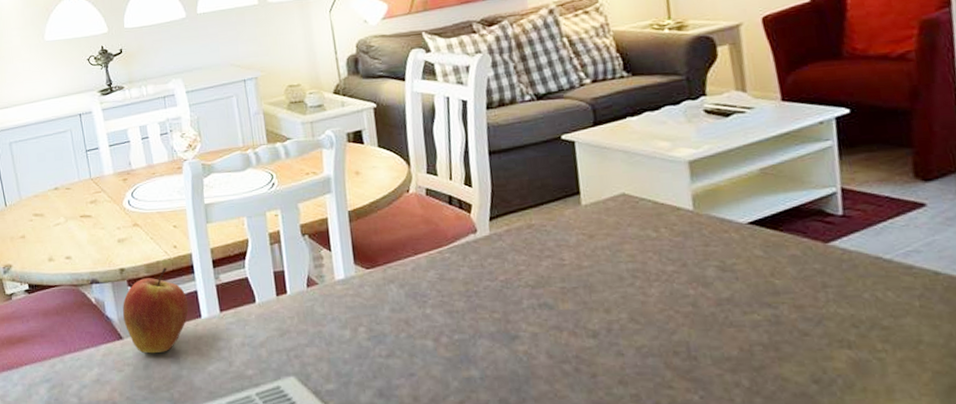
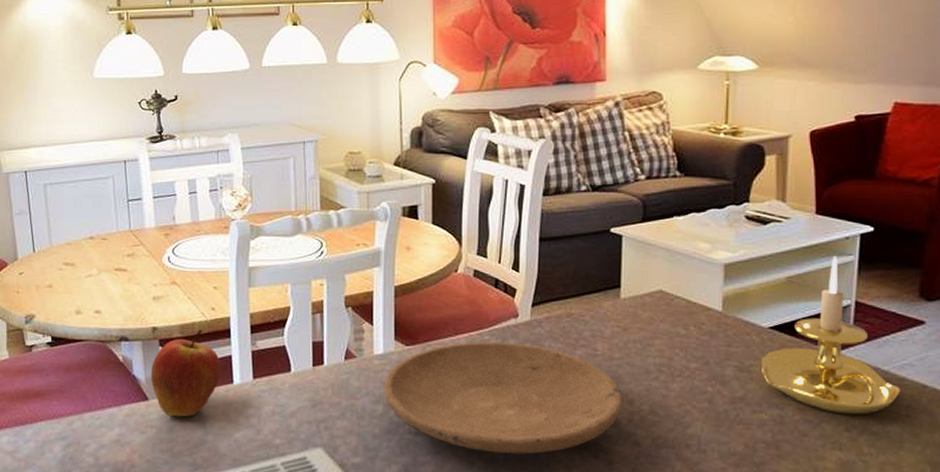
plate: none [349,258,599,372] -> present [384,342,622,454]
candle holder: none [744,142,910,310] -> present [760,255,900,415]

